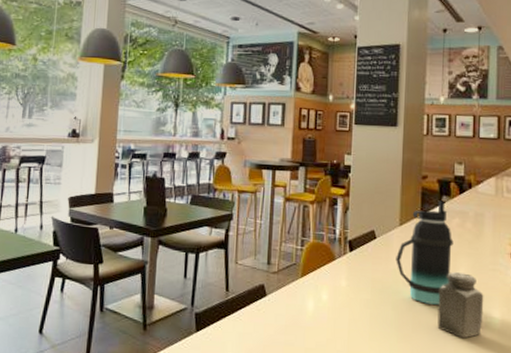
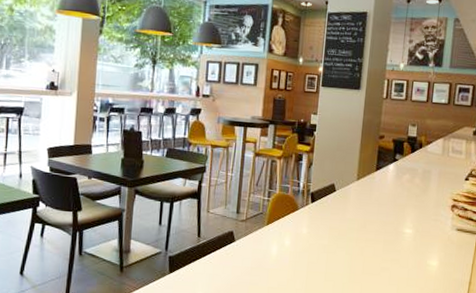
bottle: present [396,200,454,305] -> none [352,158,403,250]
salt shaker: present [437,271,484,339] -> none [384,221,426,279]

